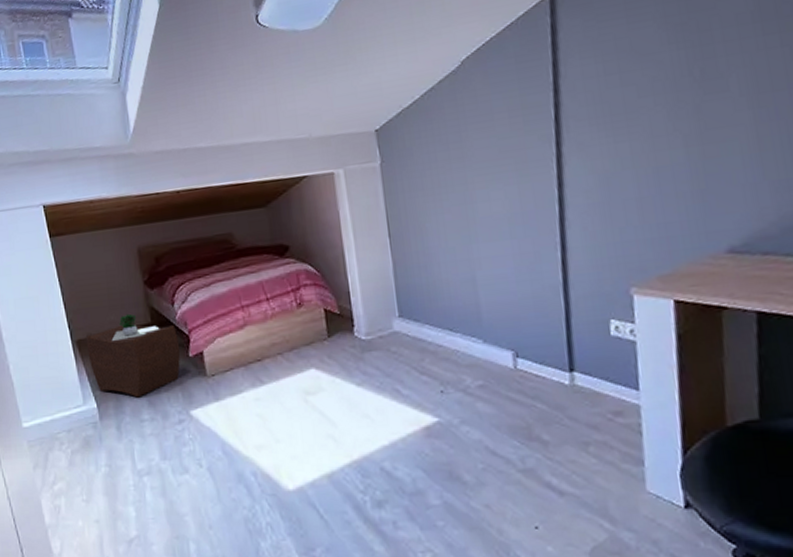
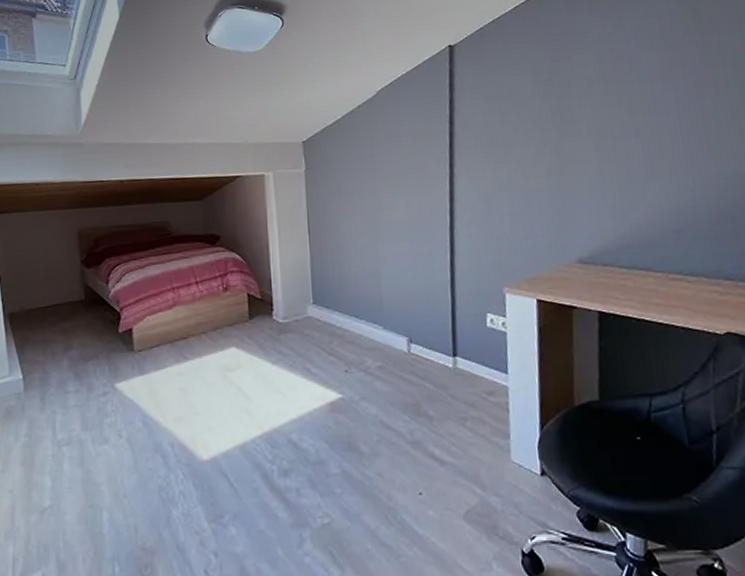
nightstand: present [87,314,181,398] -> none [19,290,111,370]

